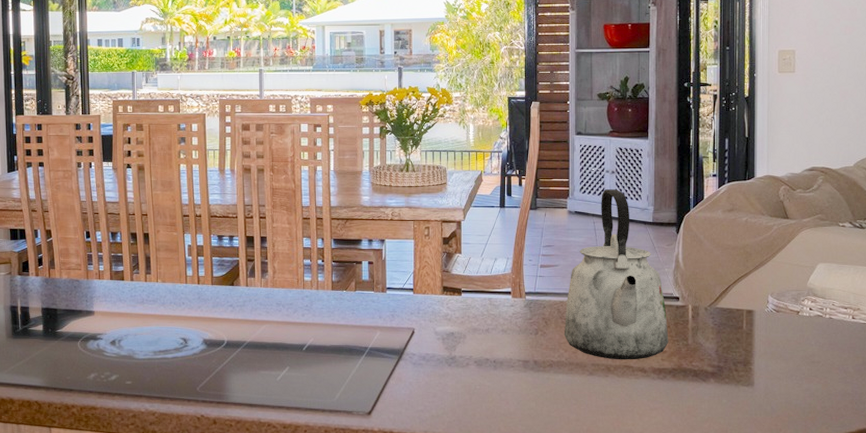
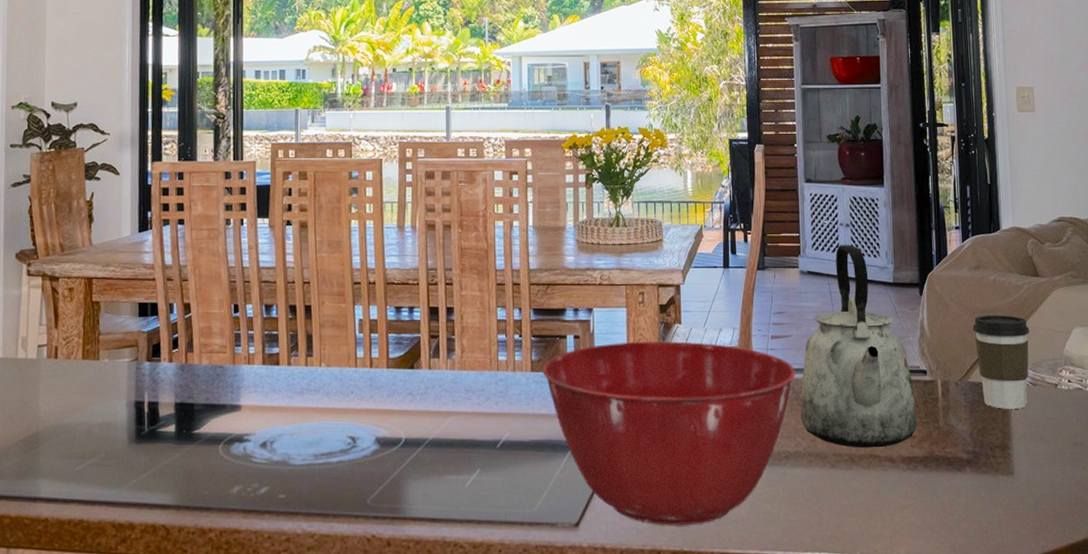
mixing bowl: none [341,268,561,416] -> present [542,341,796,525]
coffee cup: none [723,251,777,331] -> present [972,314,1030,409]

